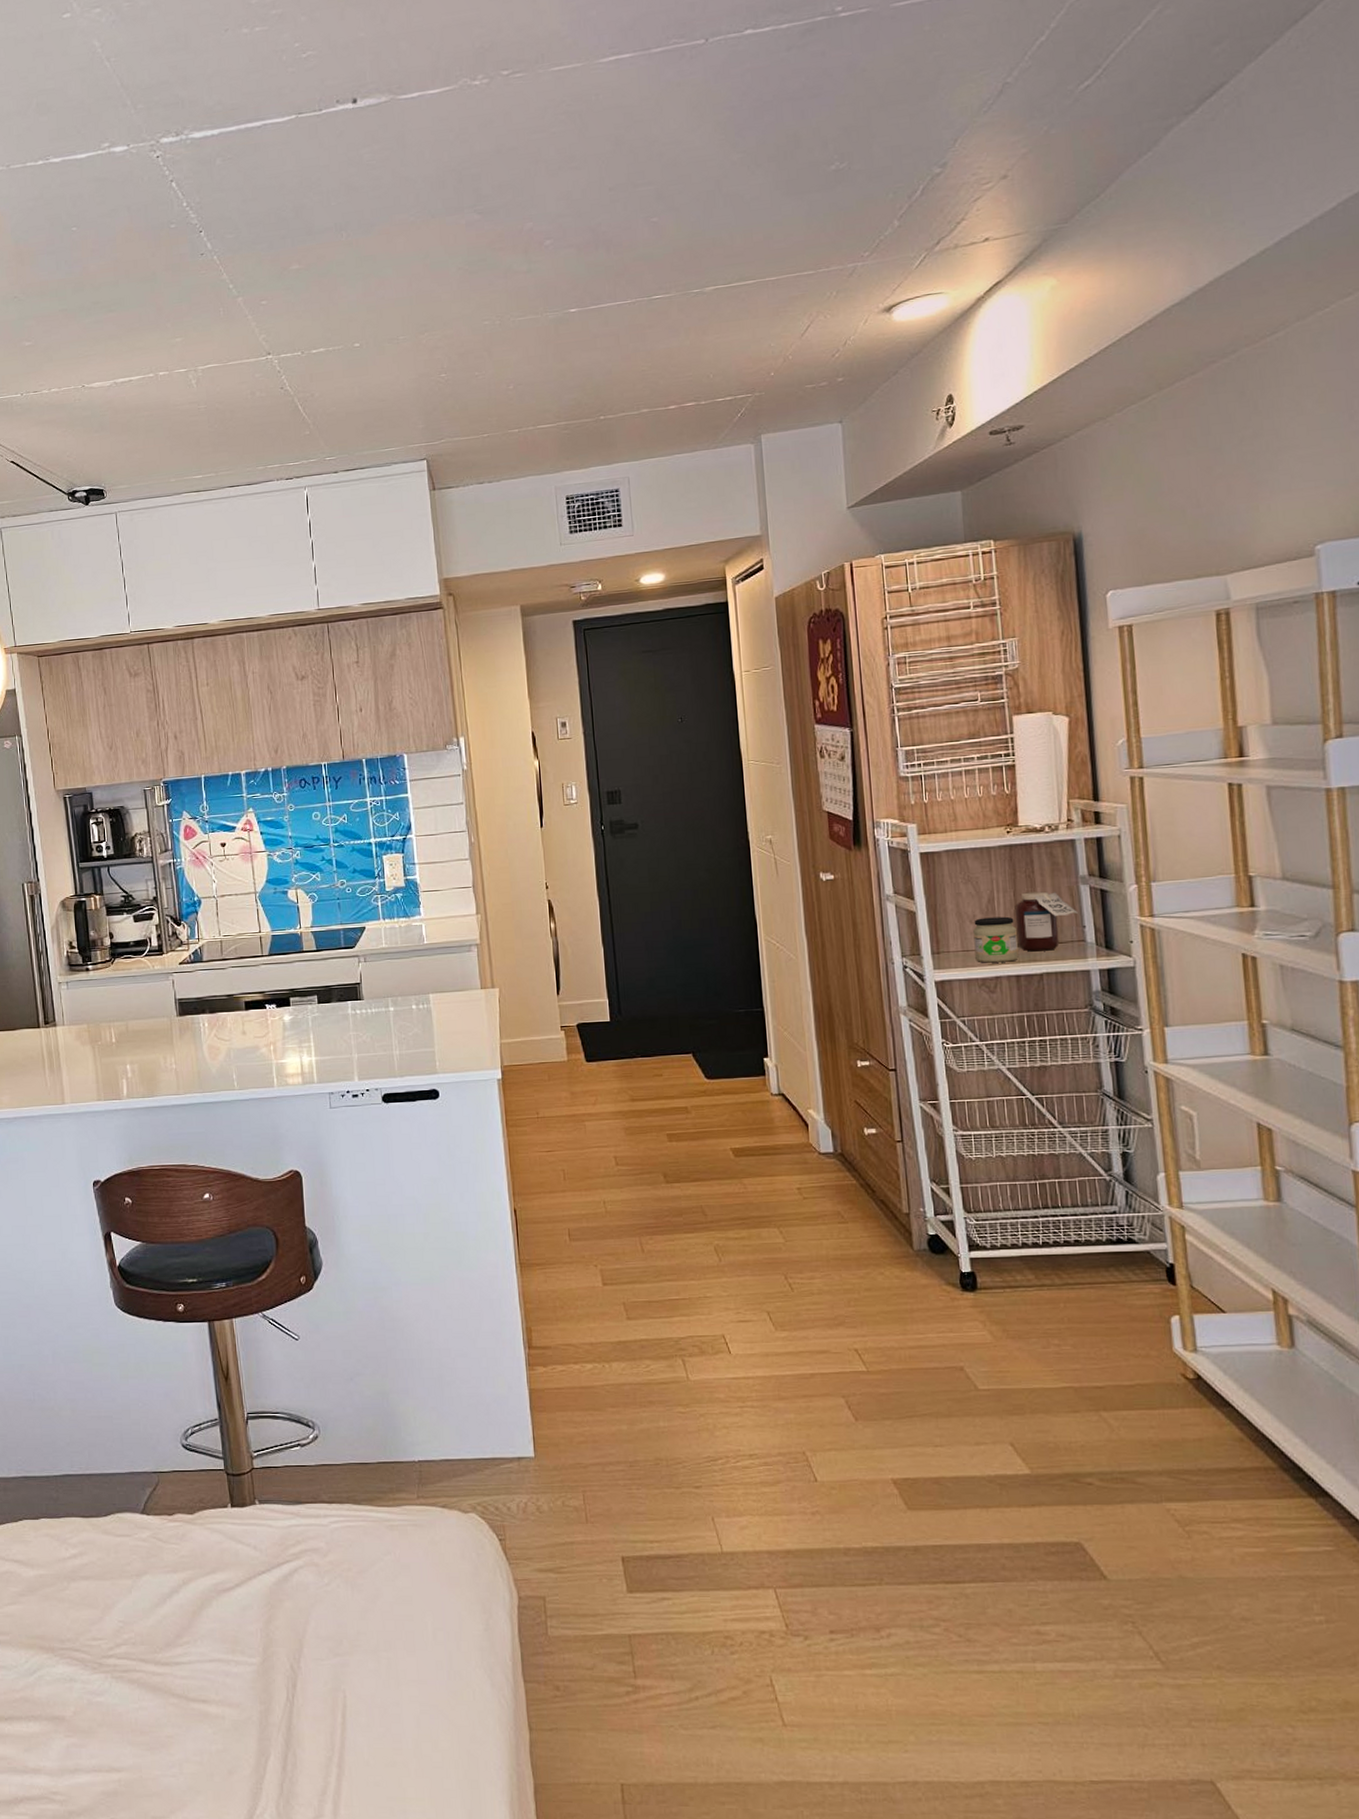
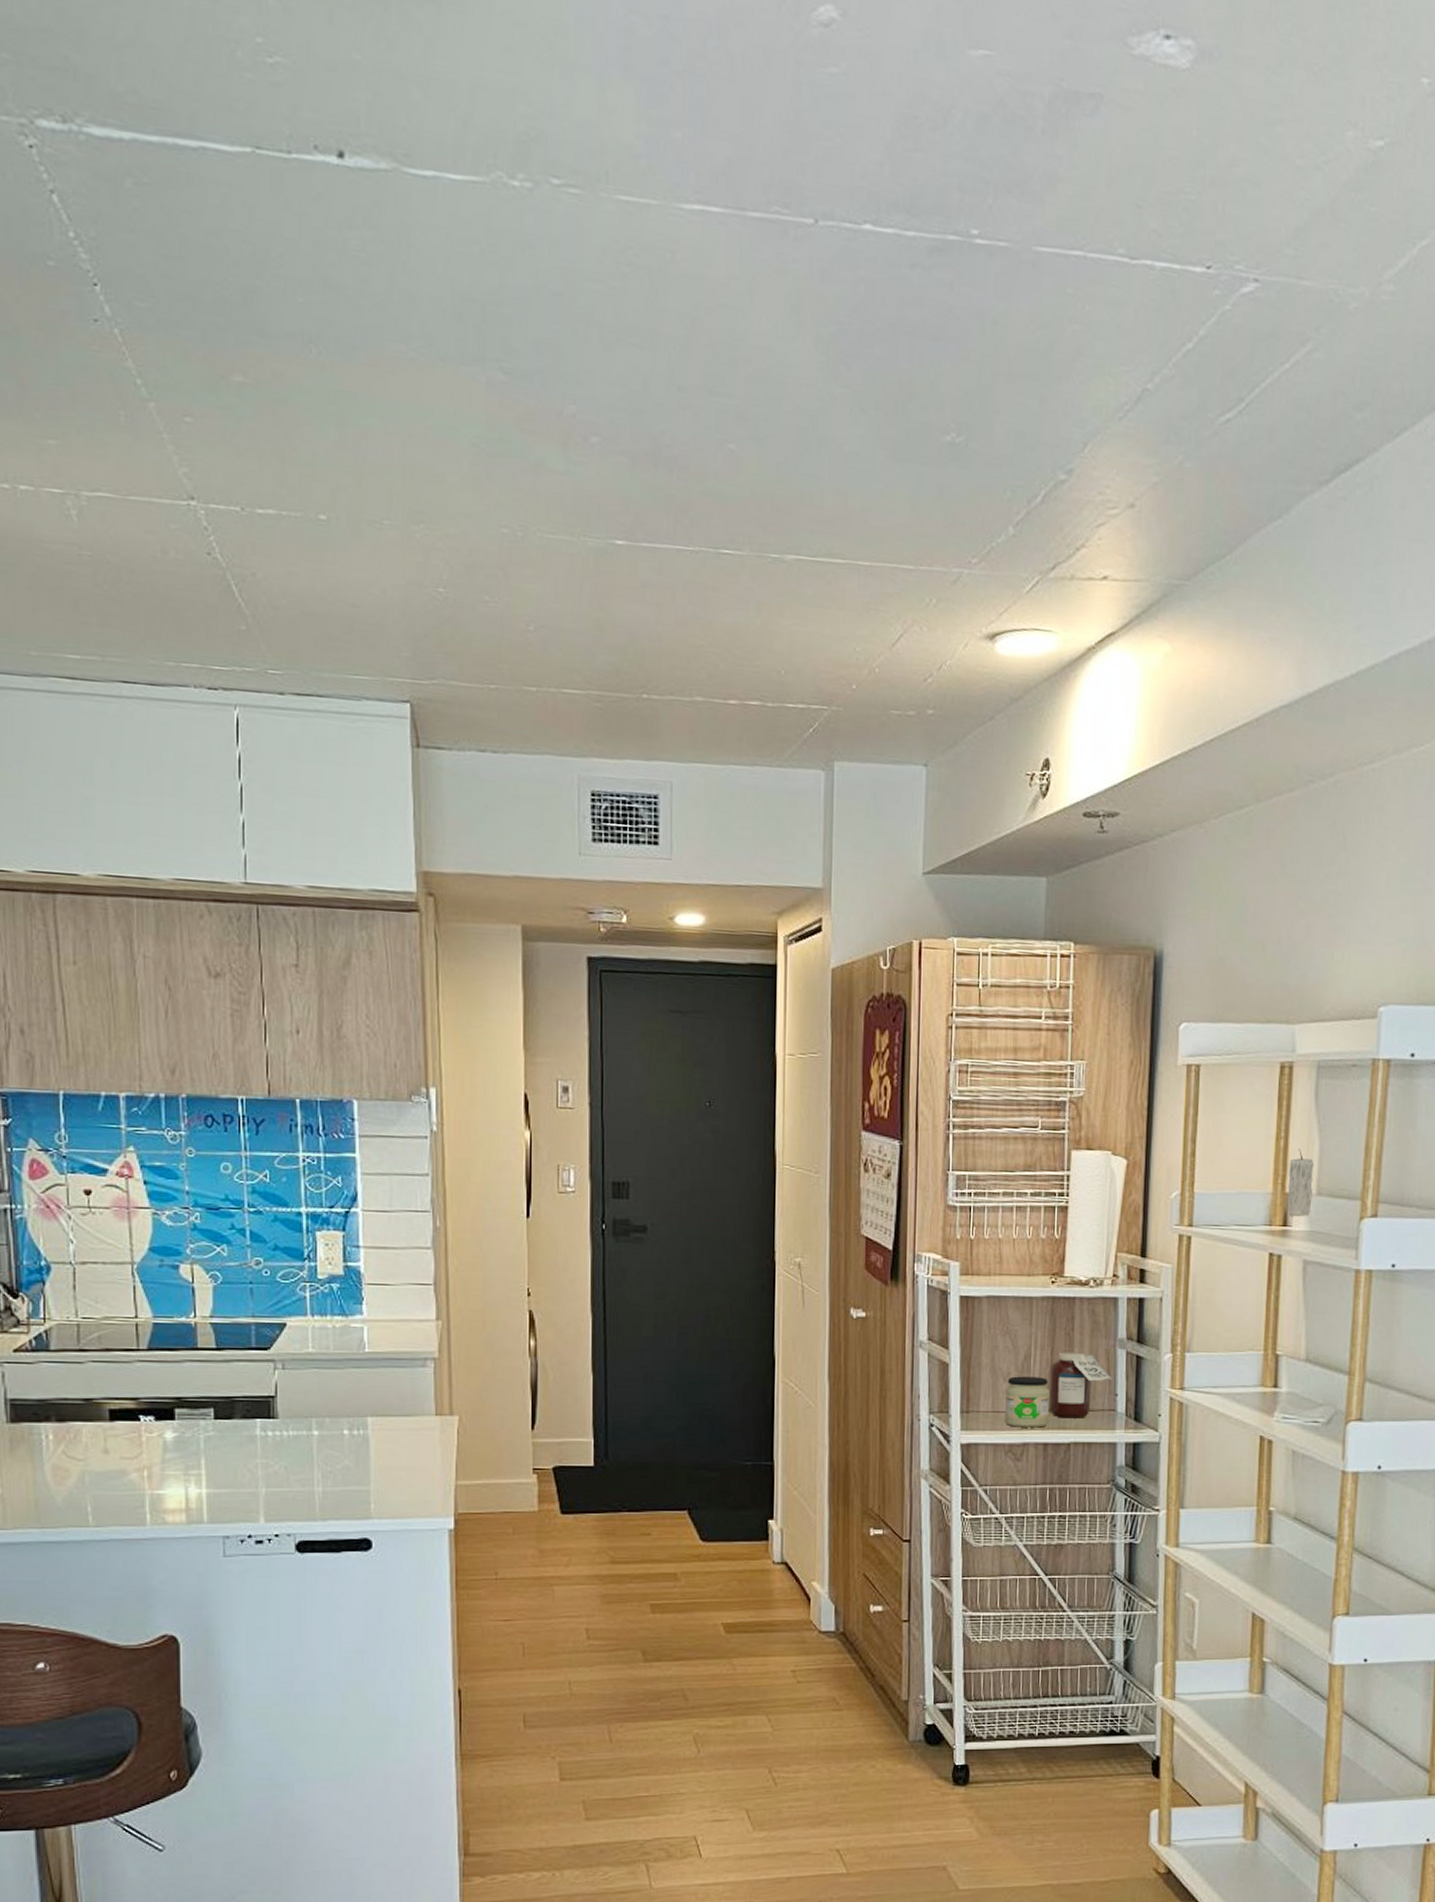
candle: none [1238,685,1268,748] -> present [1287,1148,1314,1217]

